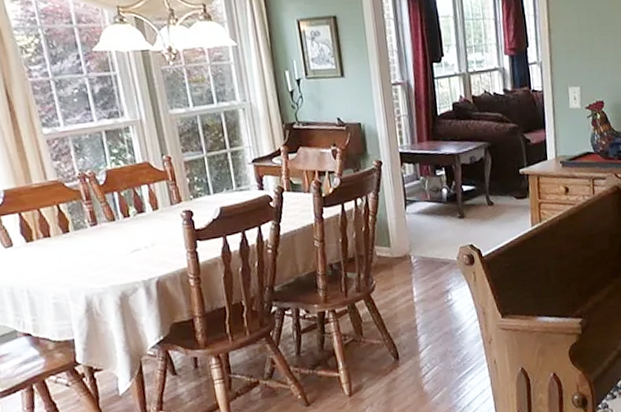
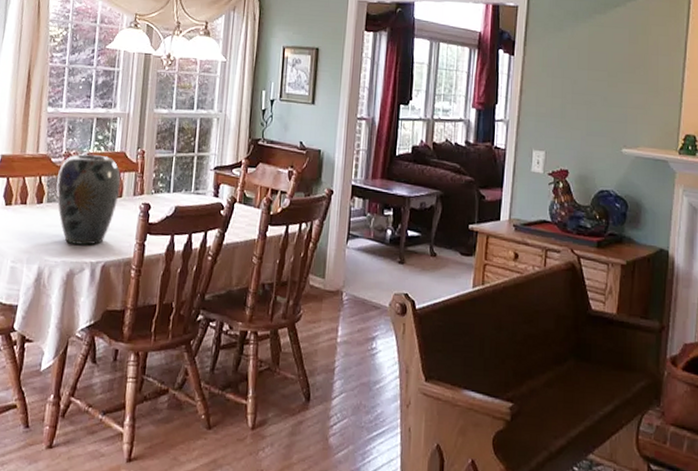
vase: none [77,169,155,267] -> present [56,154,121,245]

